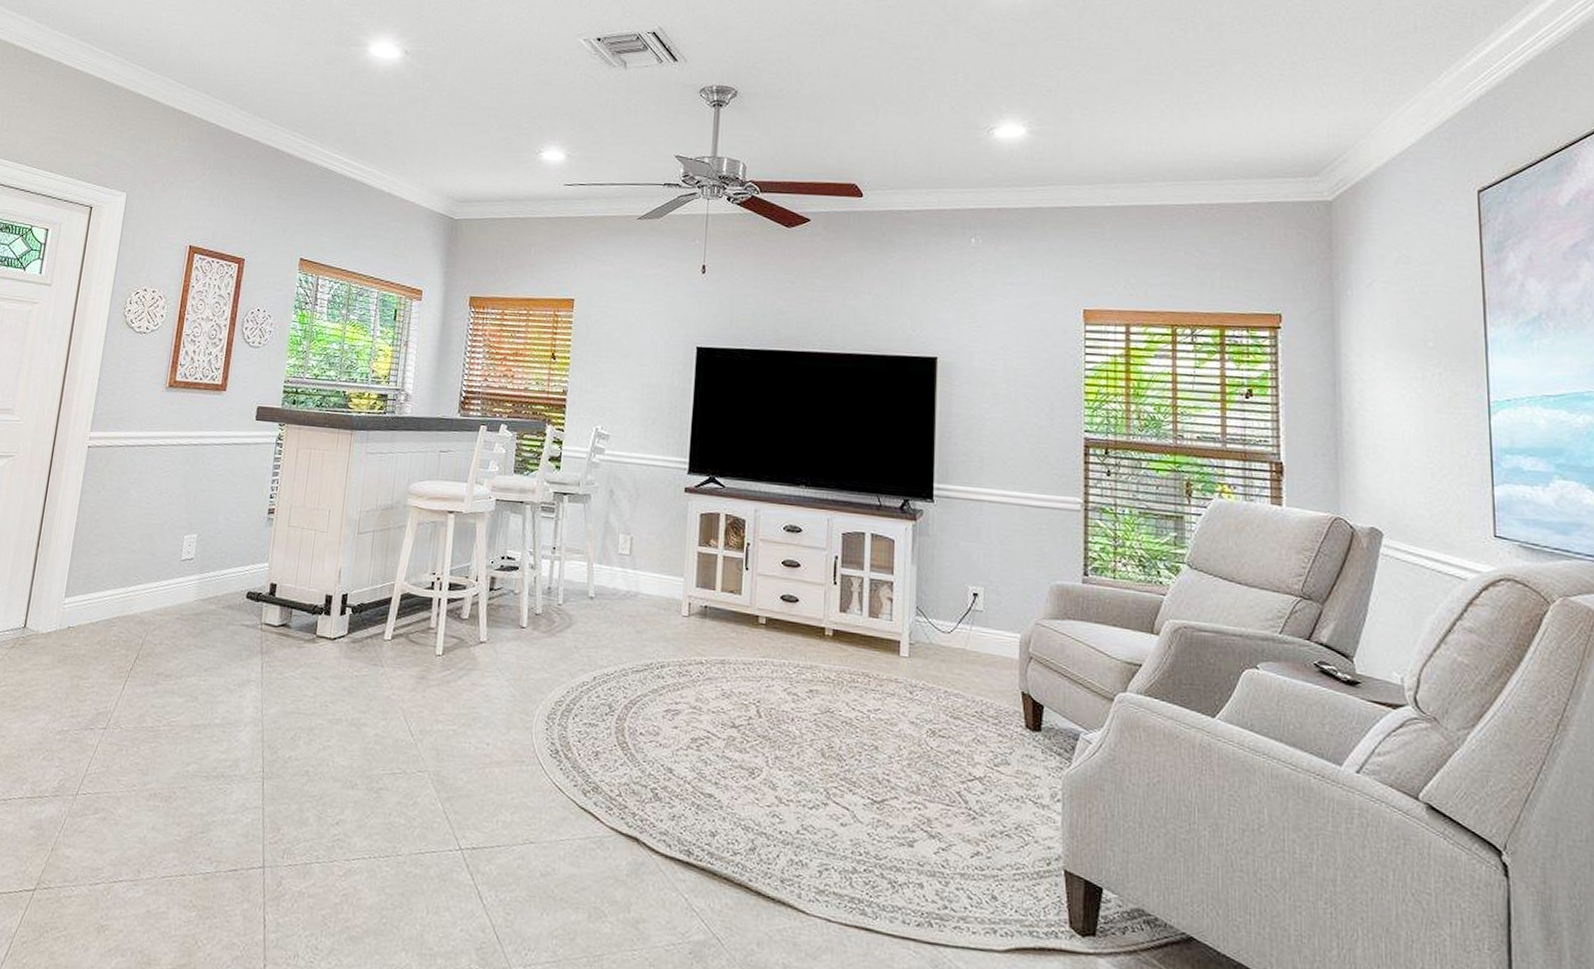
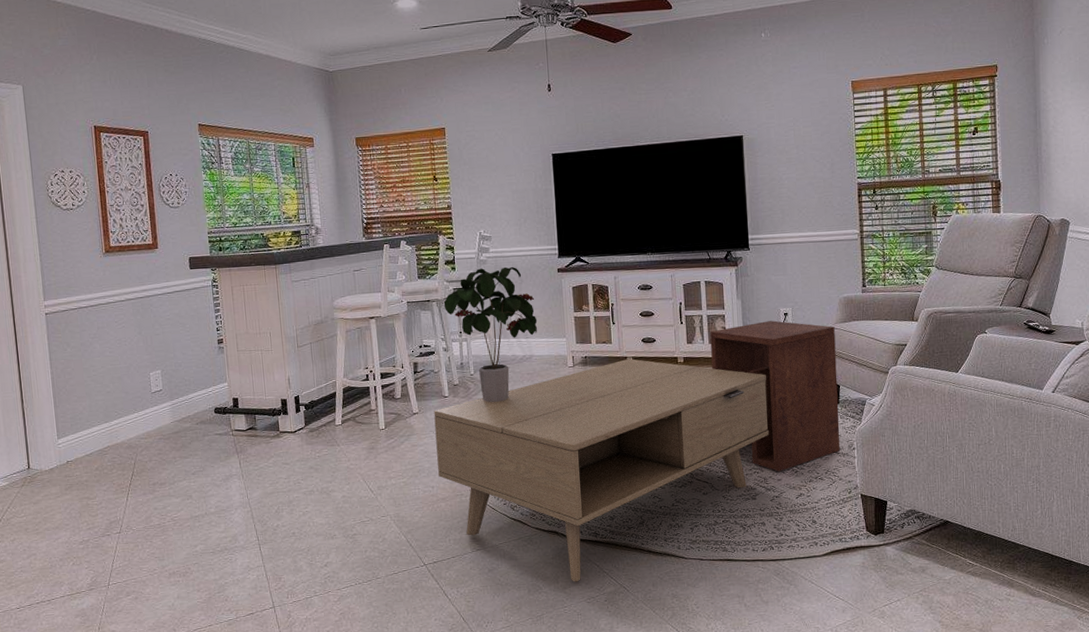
coffee table: none [498,618,942,917] -> present [434,359,769,582]
potted plant: none [539,472,652,647] -> present [443,267,537,402]
side table: none [870,599,1042,814] -> present [710,320,841,471]

